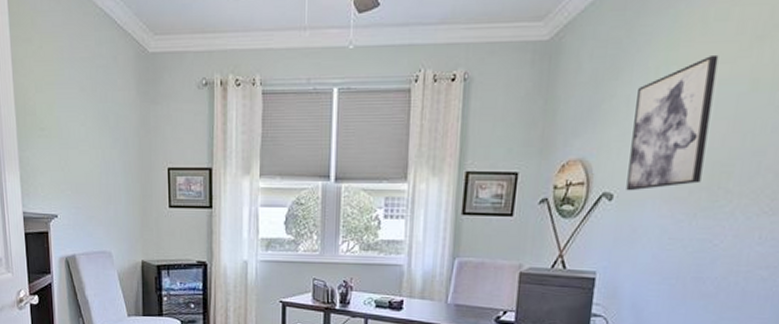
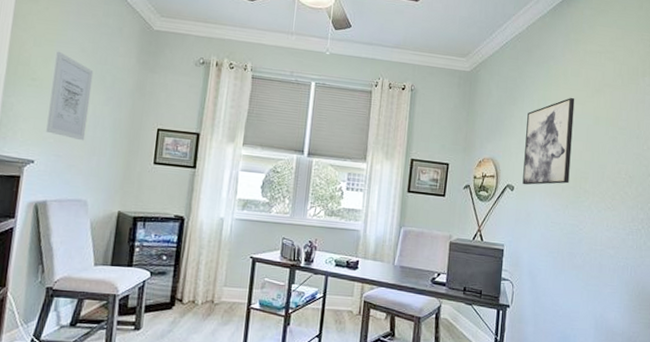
wall art: none [58,94,99,190] -> present [46,51,94,141]

